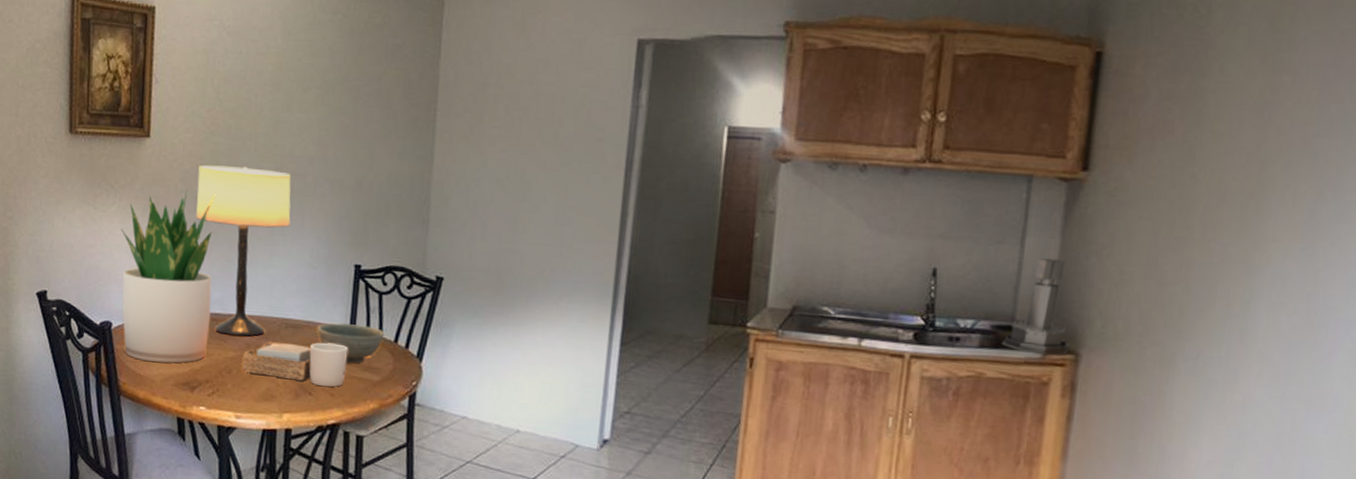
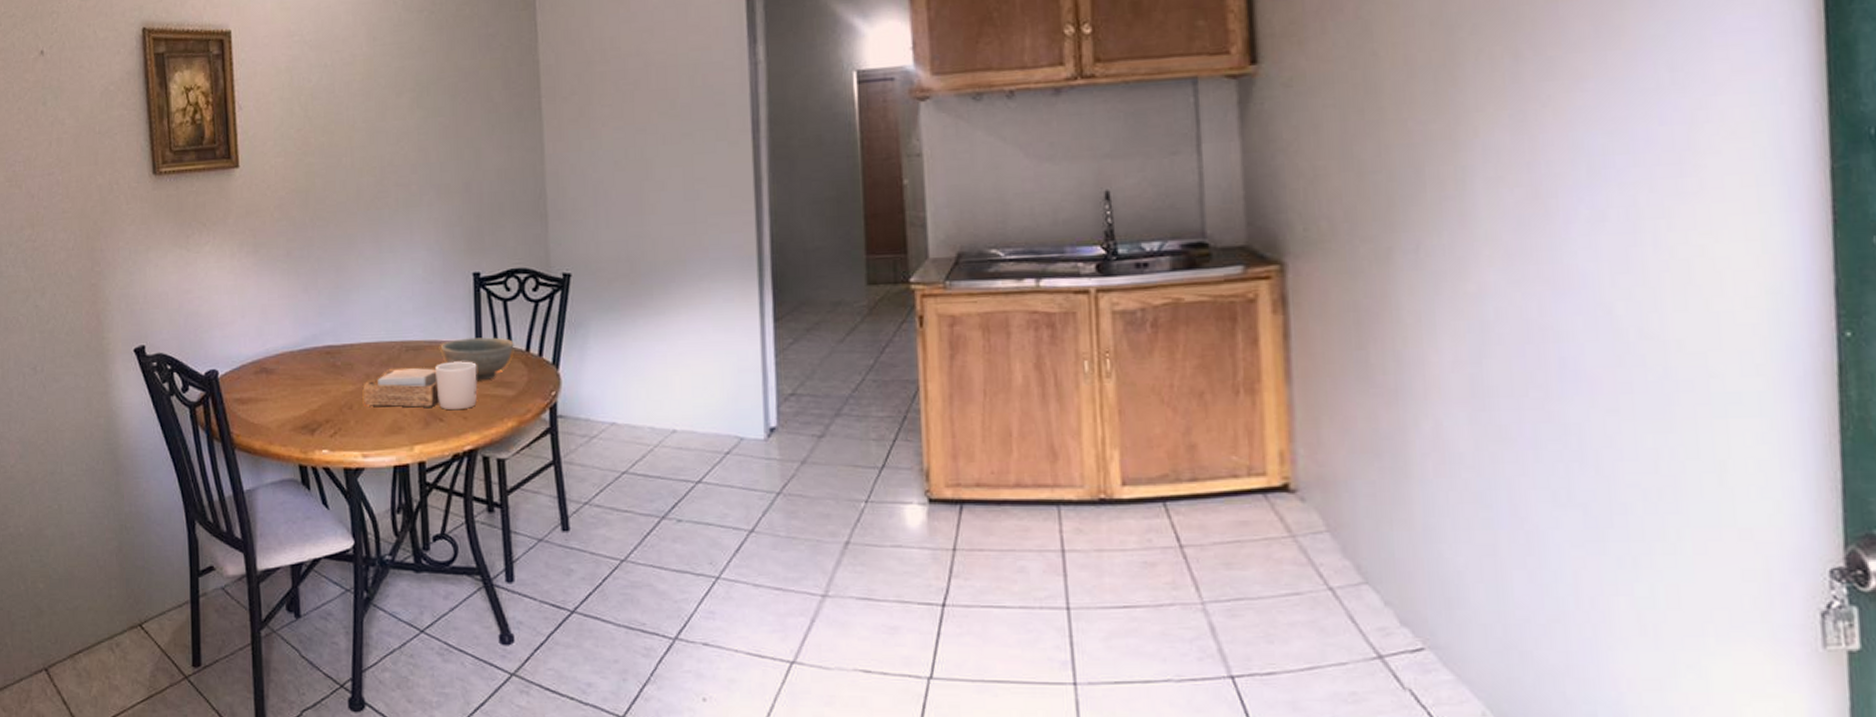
planter: present [120,190,216,364] -> none [217,217,324,408]
table lamp: present [196,165,291,337] -> none [294,184,398,367]
paper towel holder: present [1001,258,1069,356] -> none [1194,163,1272,270]

